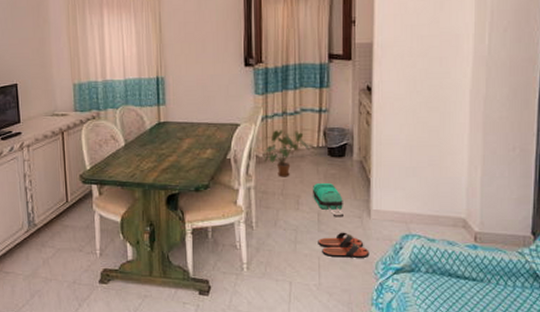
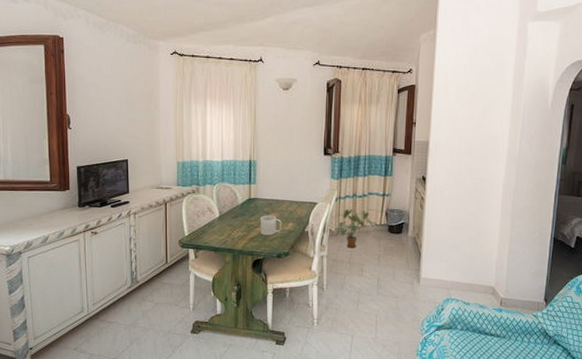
mug: none [172,141,199,166] -> present [260,215,282,236]
suitcase: present [313,183,343,217] -> none [374,255,399,283]
flip-flop: present [318,232,370,258] -> none [376,295,418,317]

